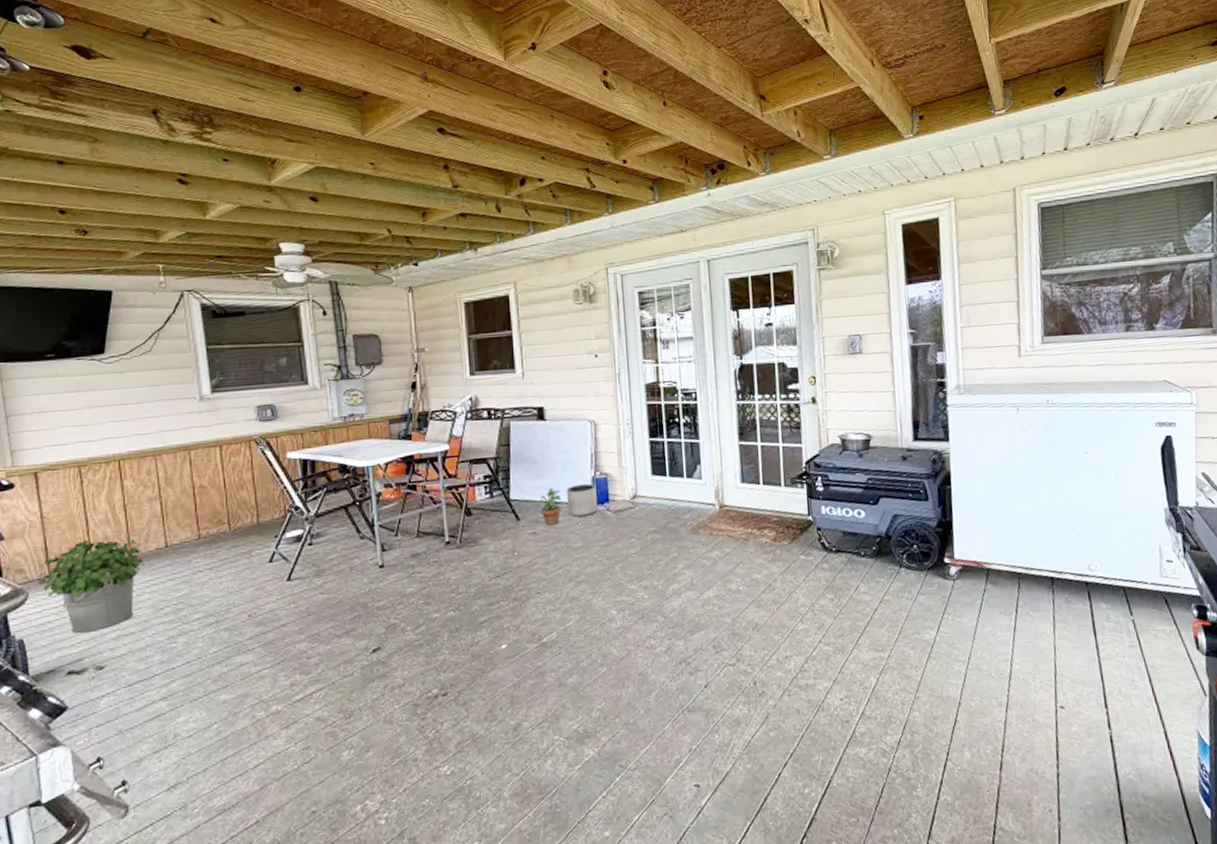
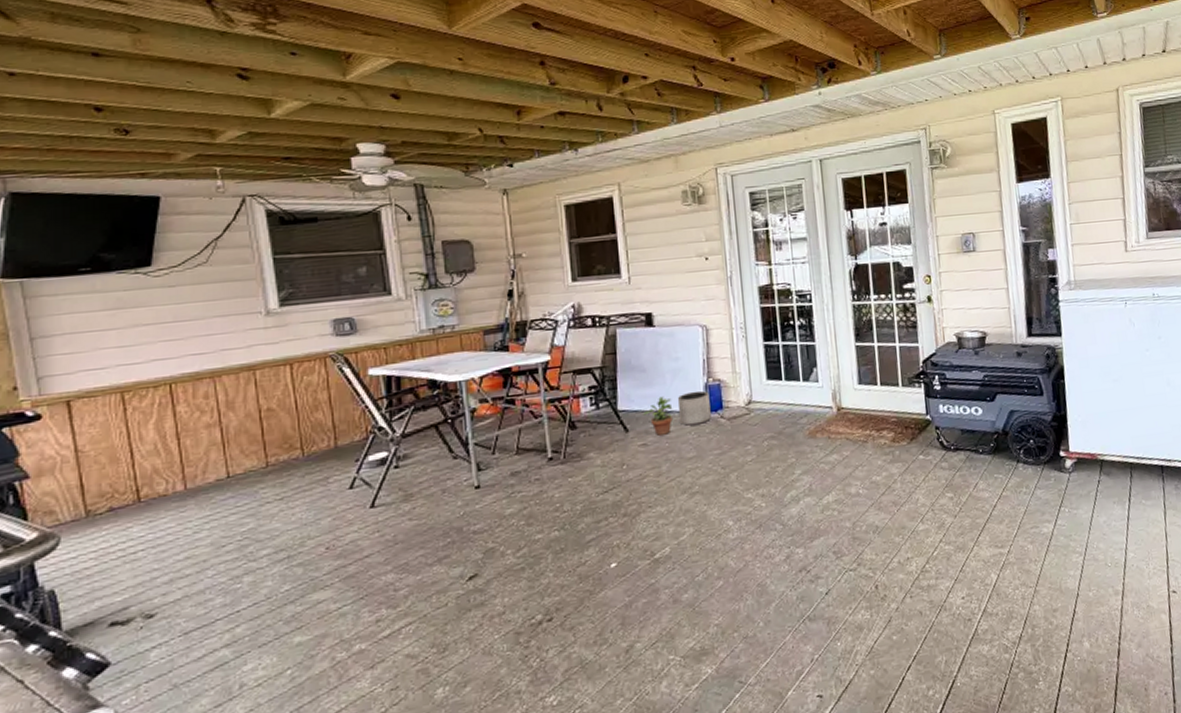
potted plant: present [37,537,144,633] -> none [71,468,202,579]

